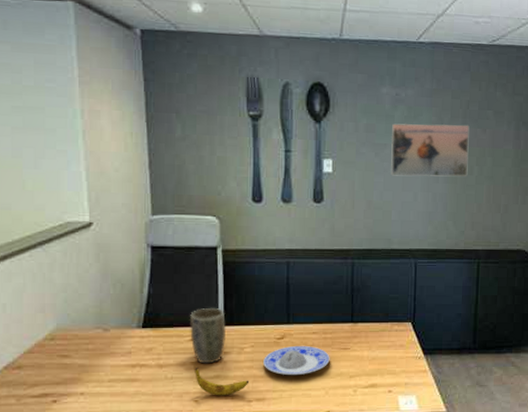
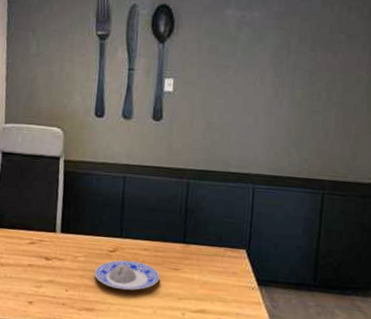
plant pot: present [189,308,227,364] -> none [30,214,63,268]
banana: present [195,367,250,396] -> none [31,269,81,302]
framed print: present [391,123,470,177] -> none [232,45,319,102]

